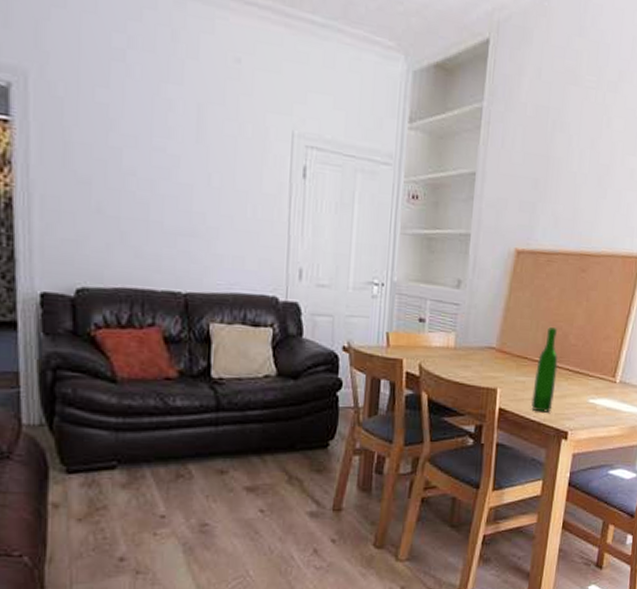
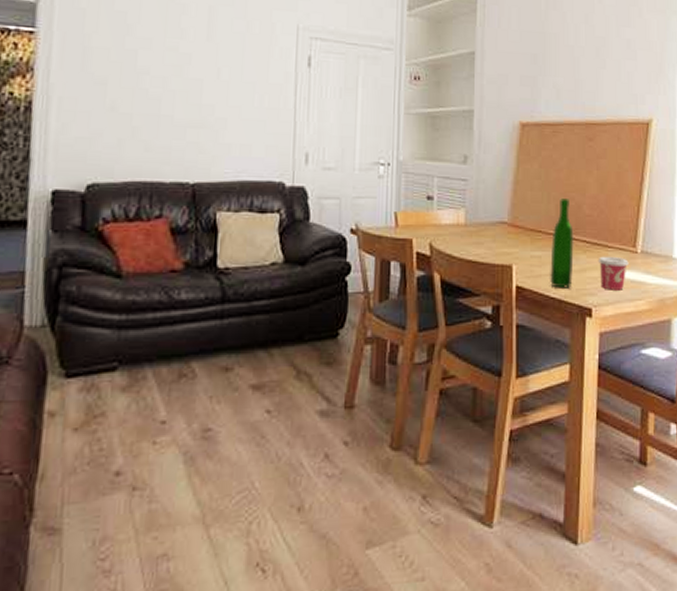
cup: none [578,384,607,417] -> present [597,256,629,290]

